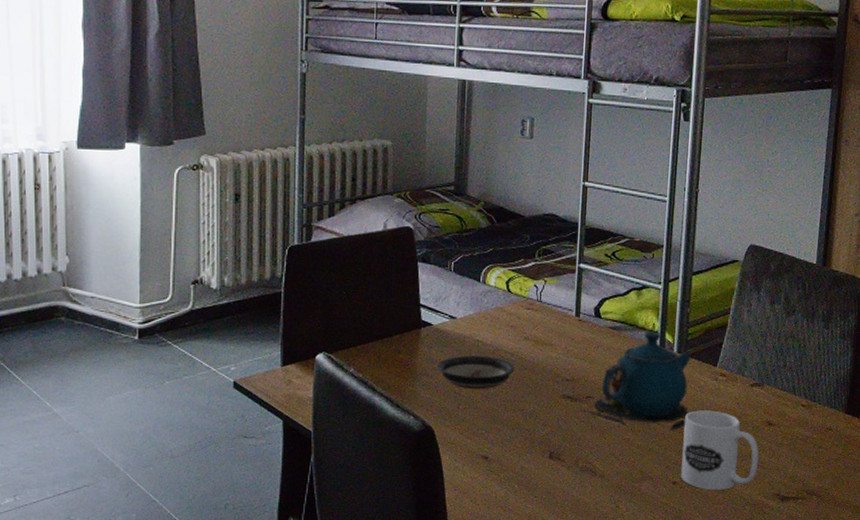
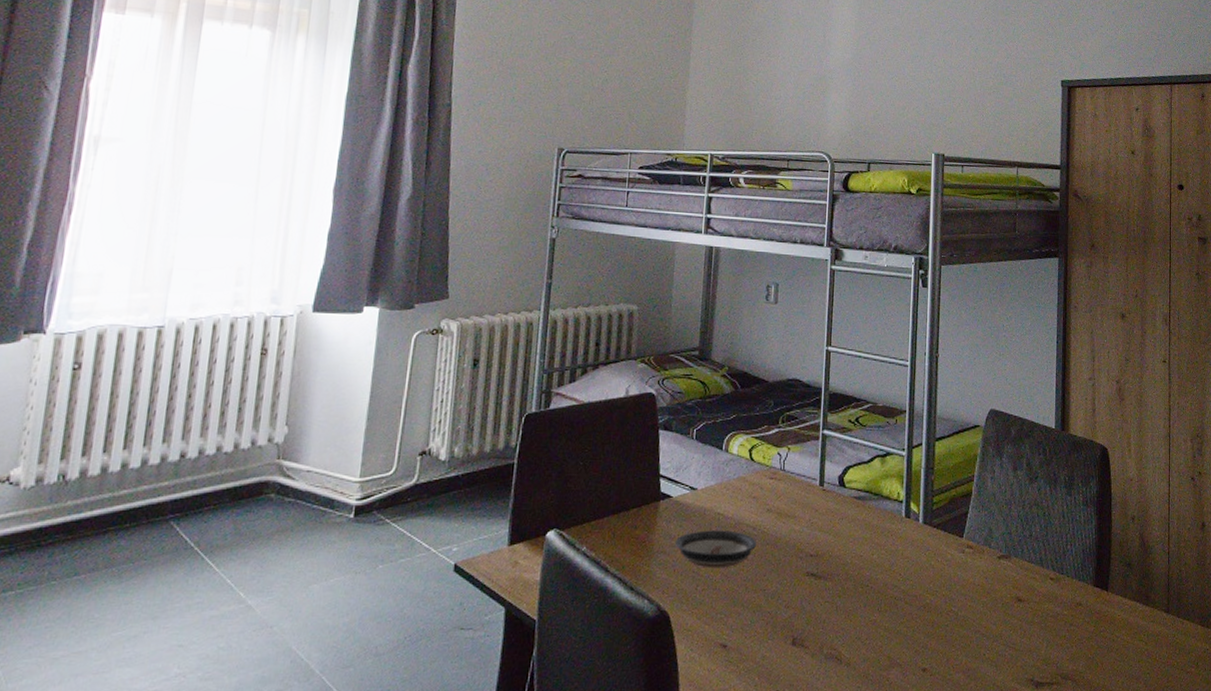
teapot: present [583,331,691,431] -> none [828,501,937,610]
mug: present [681,410,759,490] -> none [930,586,1010,677]

